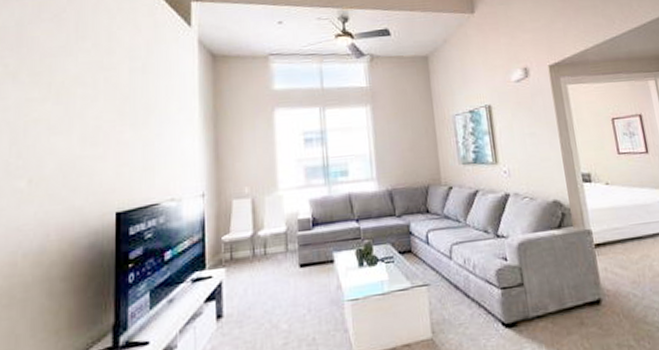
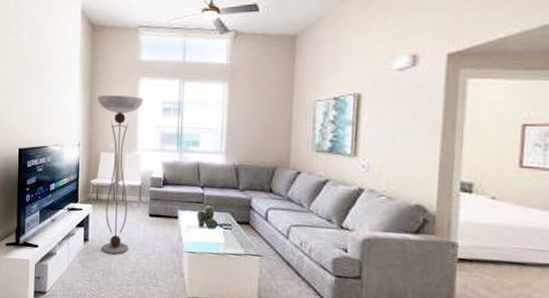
floor lamp: none [223,129,282,328] -> present [96,94,144,255]

